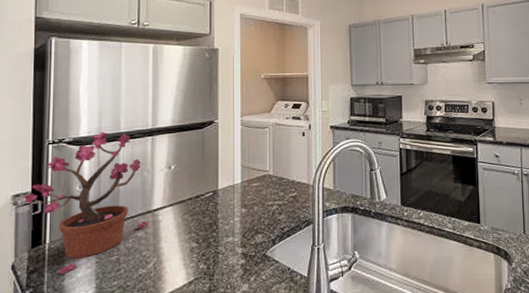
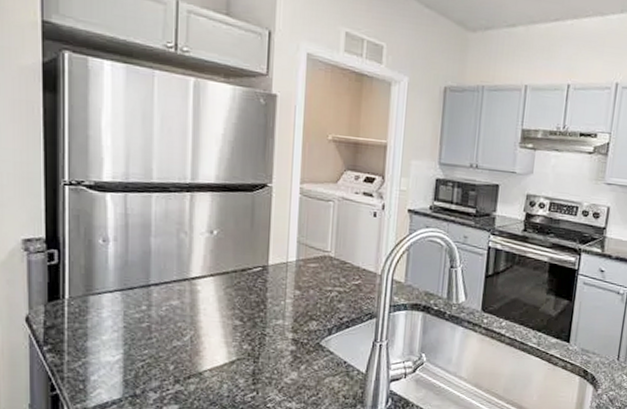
potted plant: present [23,132,148,274] -> none [36,179,184,334]

